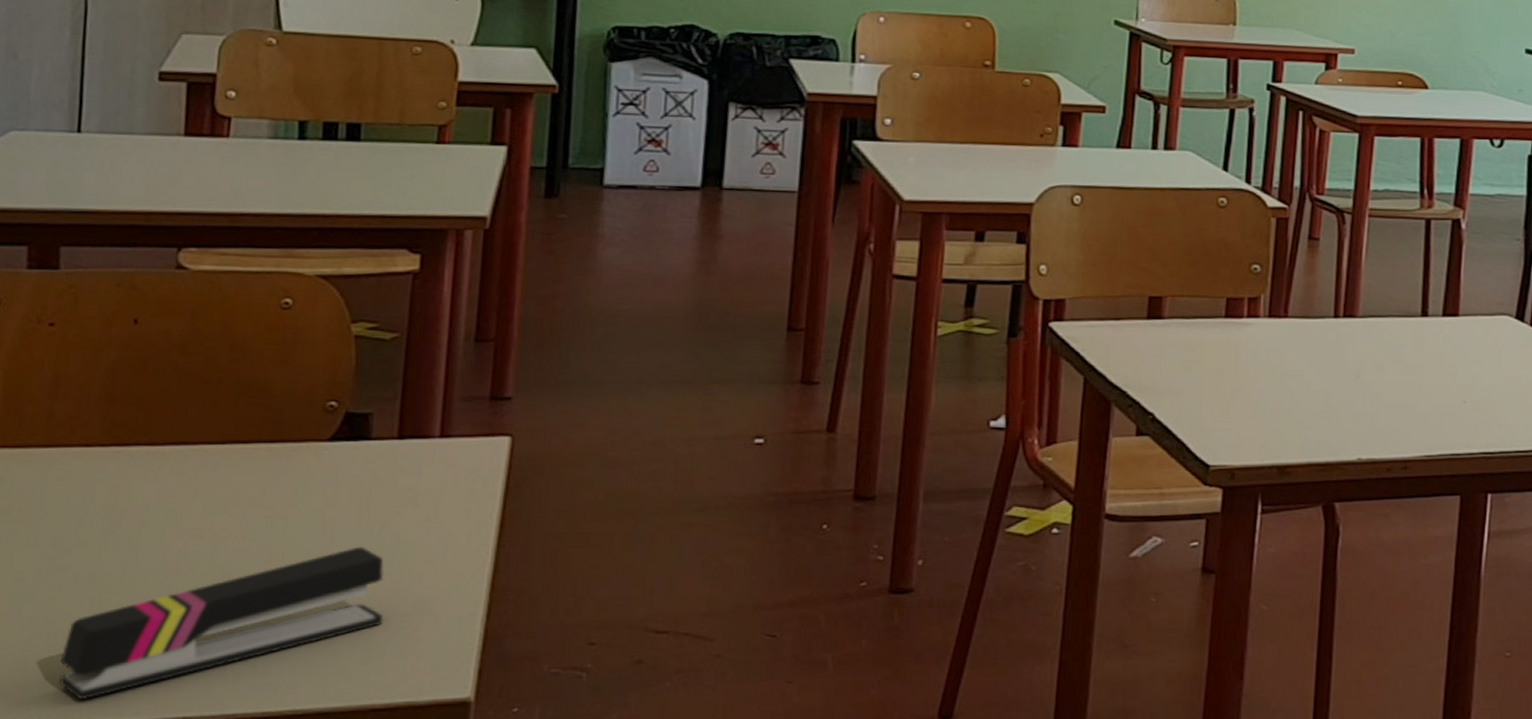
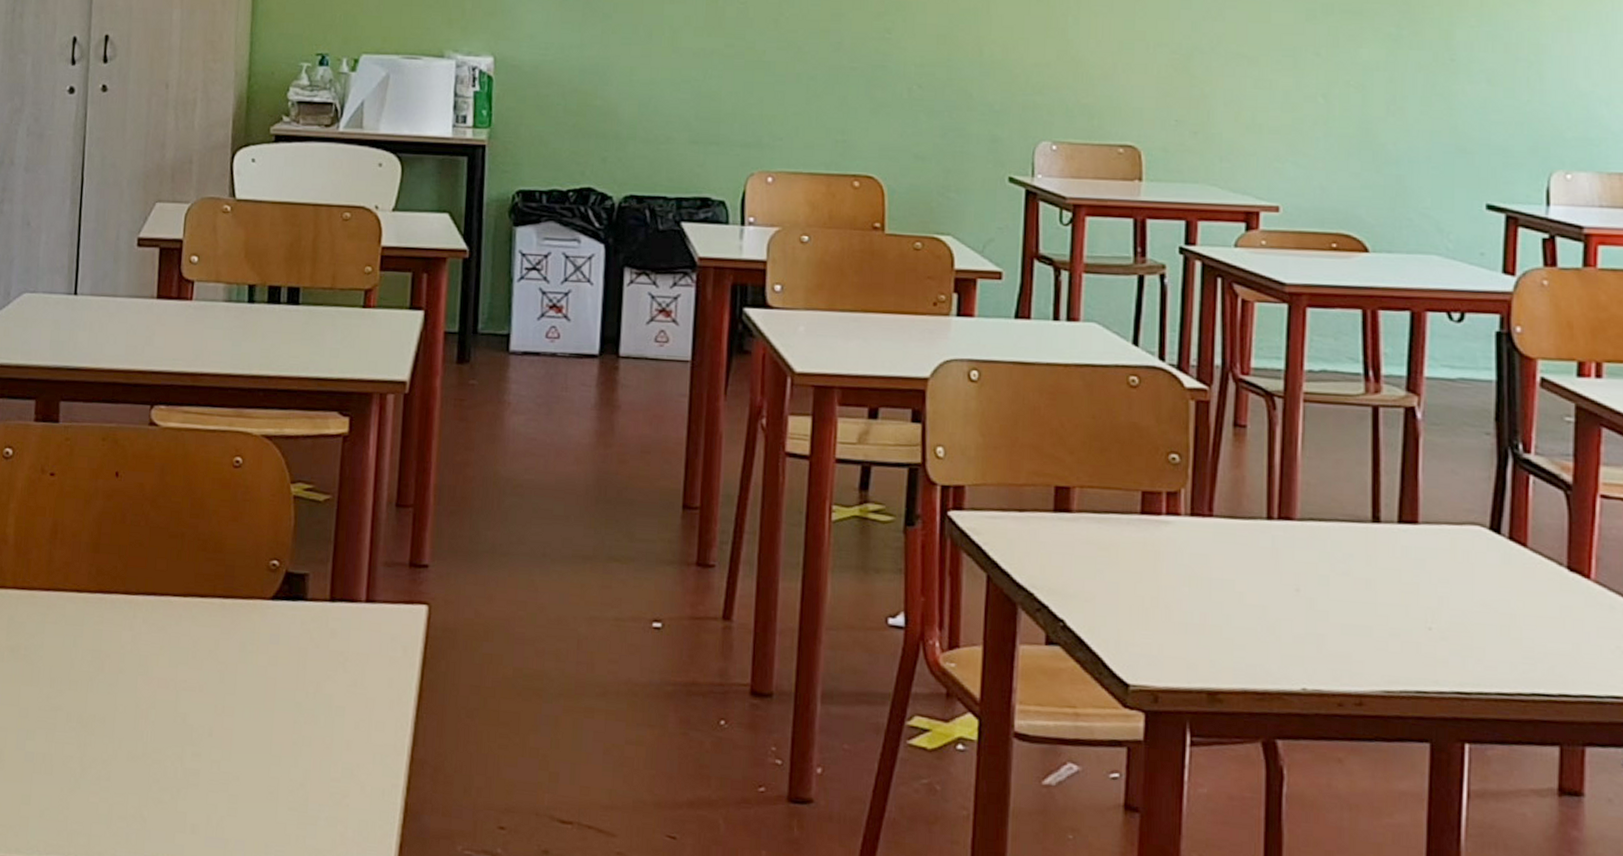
stapler: present [59,546,384,699] -> none [53,707,318,837]

